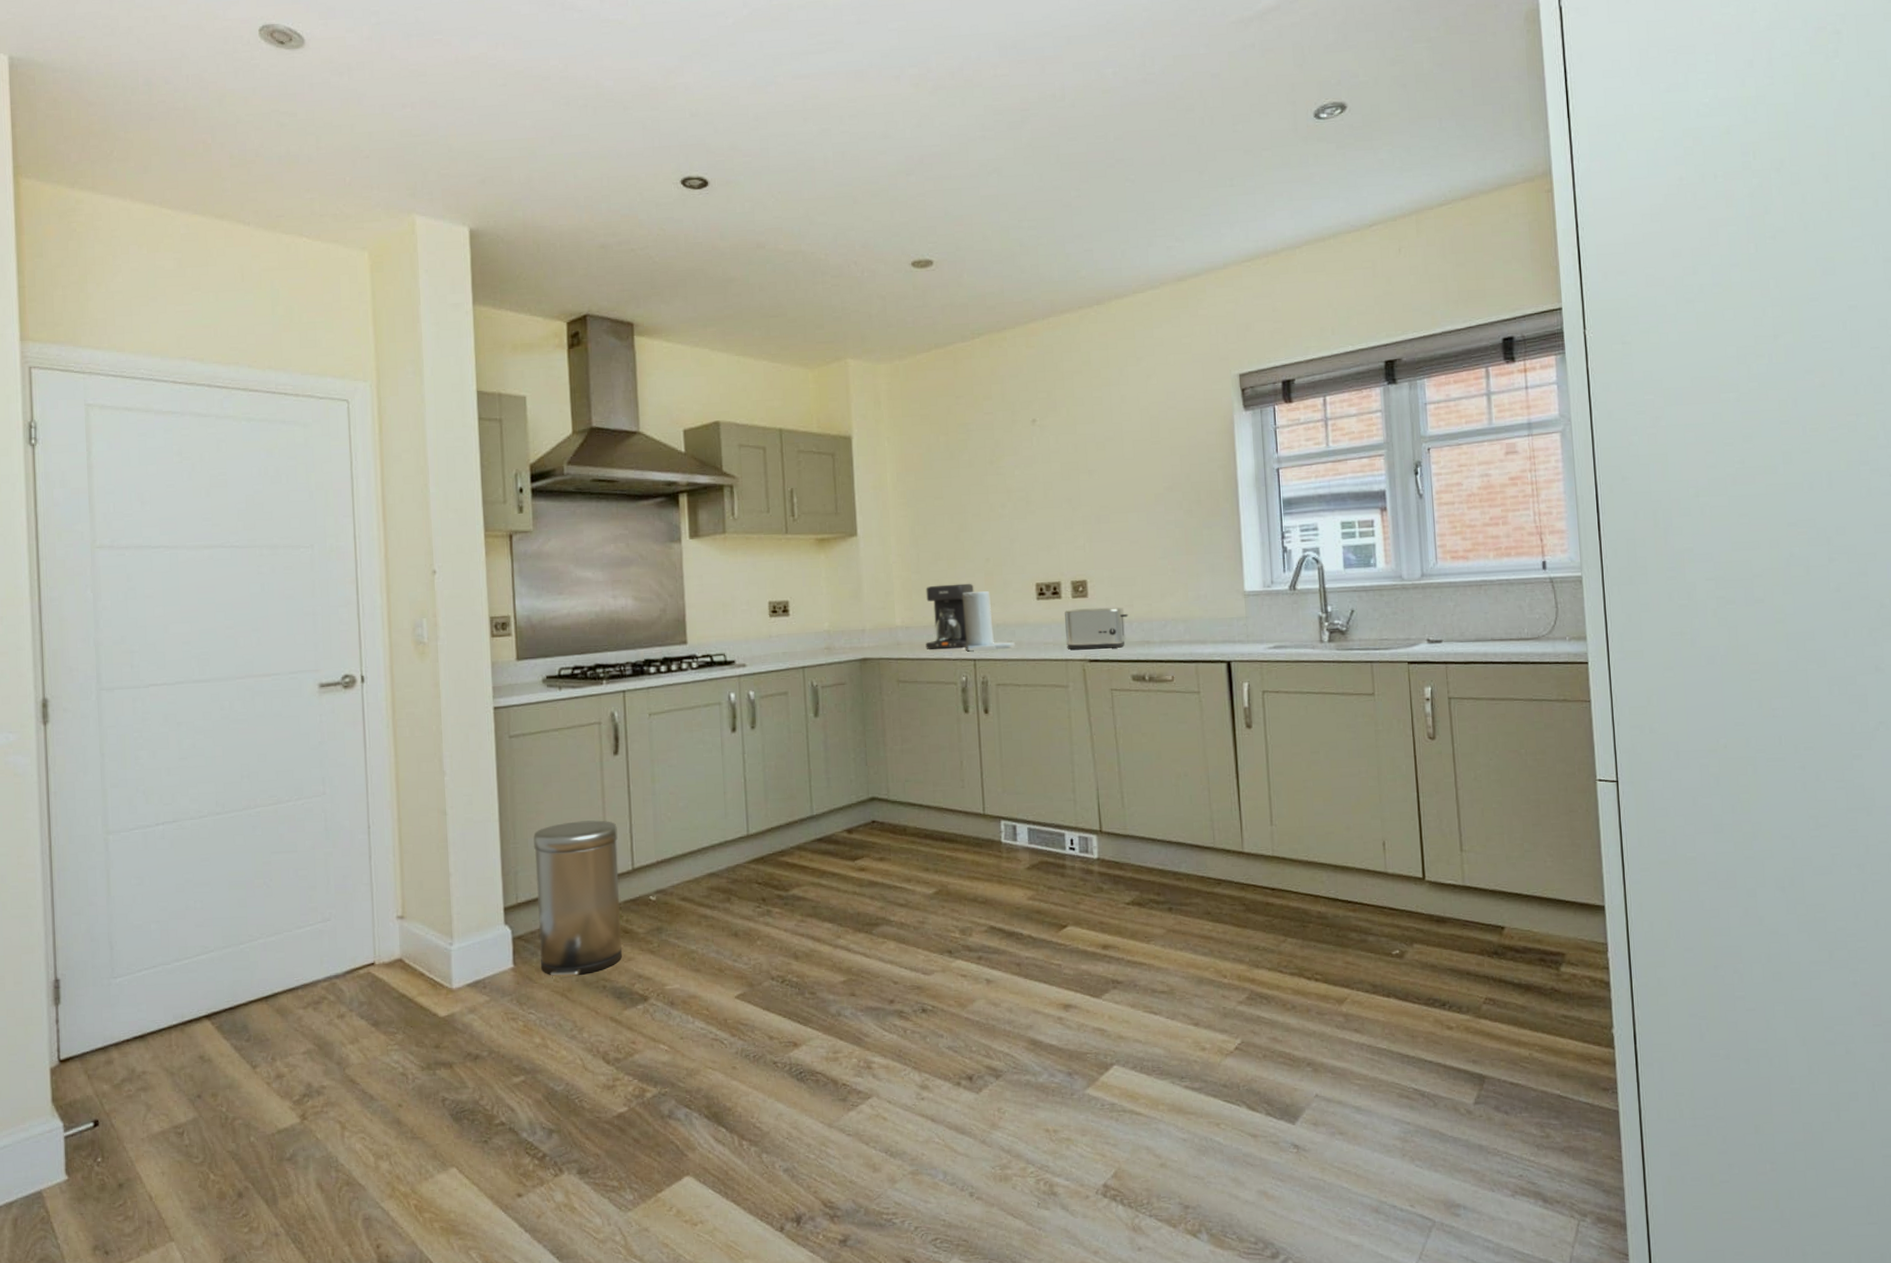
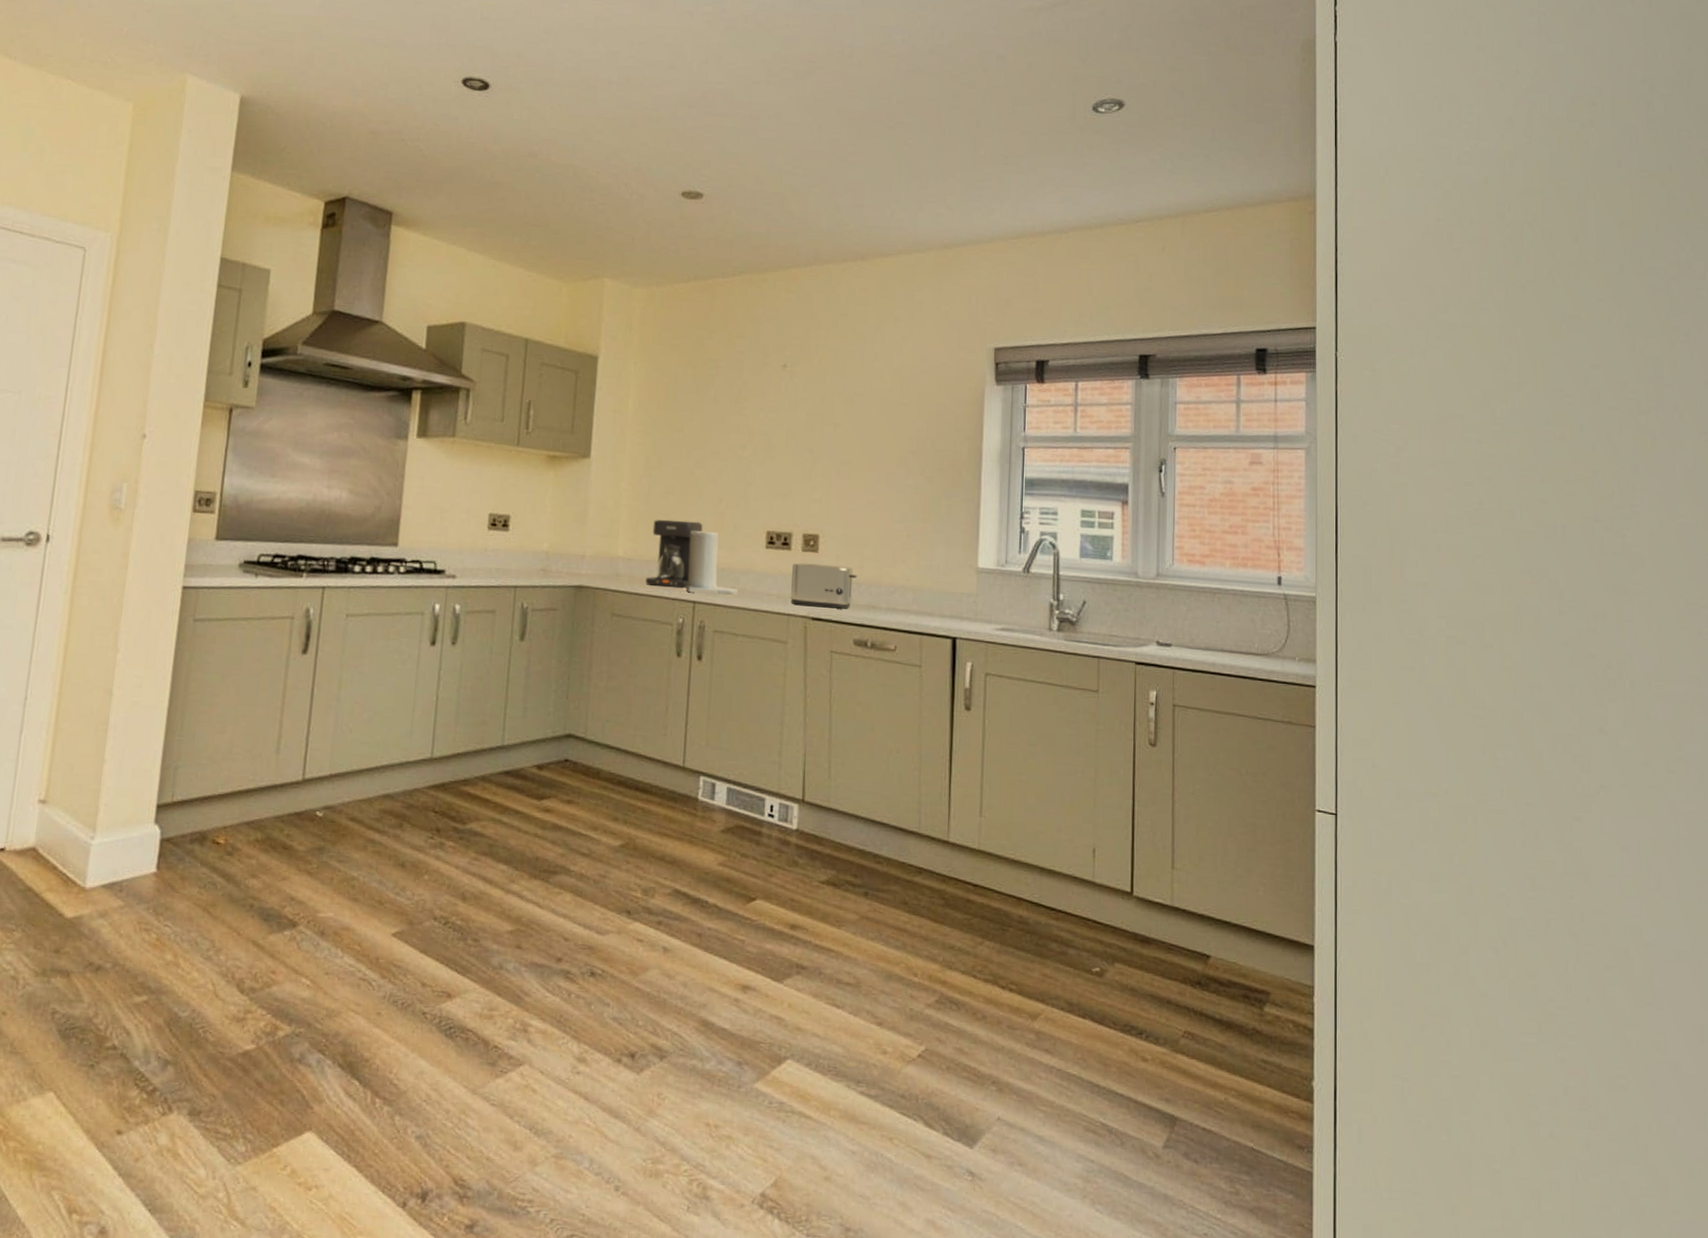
pedal bin: present [533,820,623,977] -> none [186,720,294,890]

